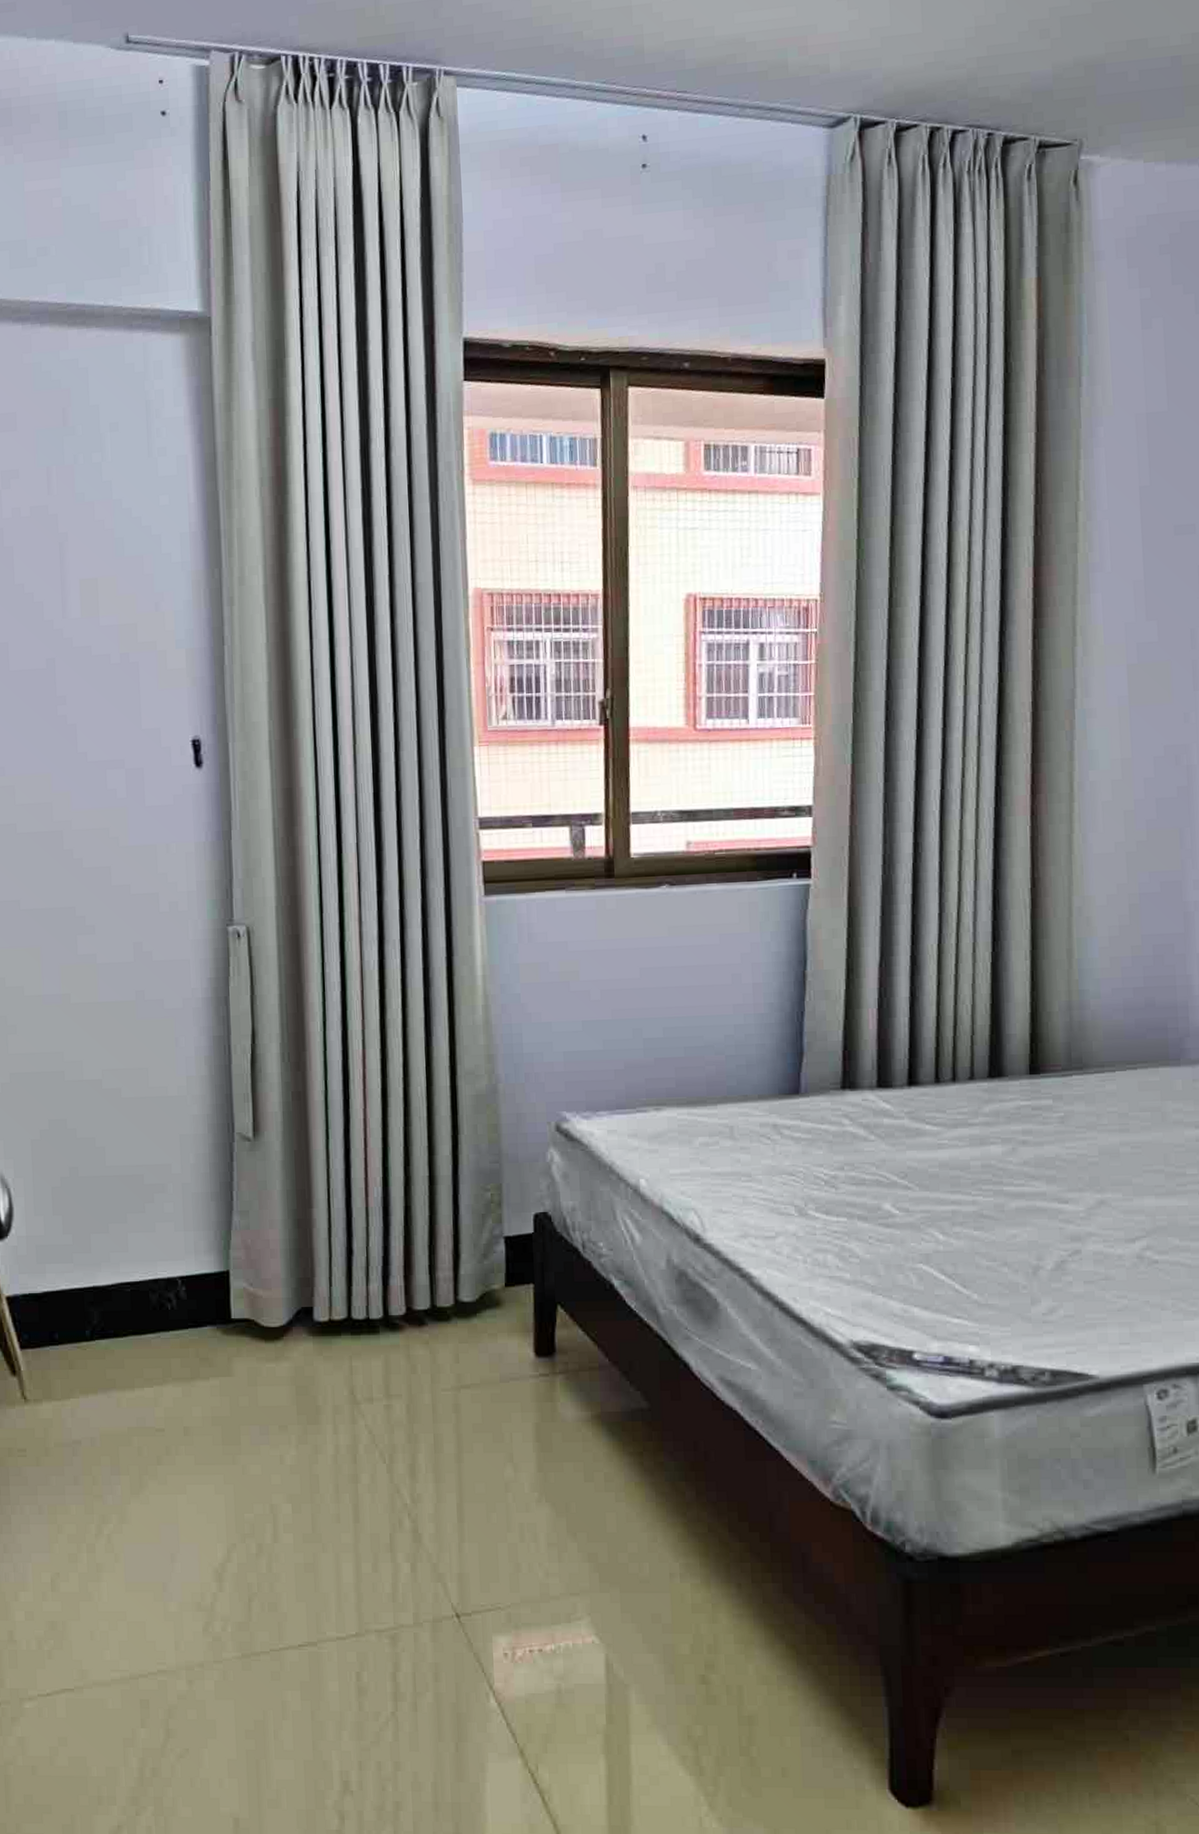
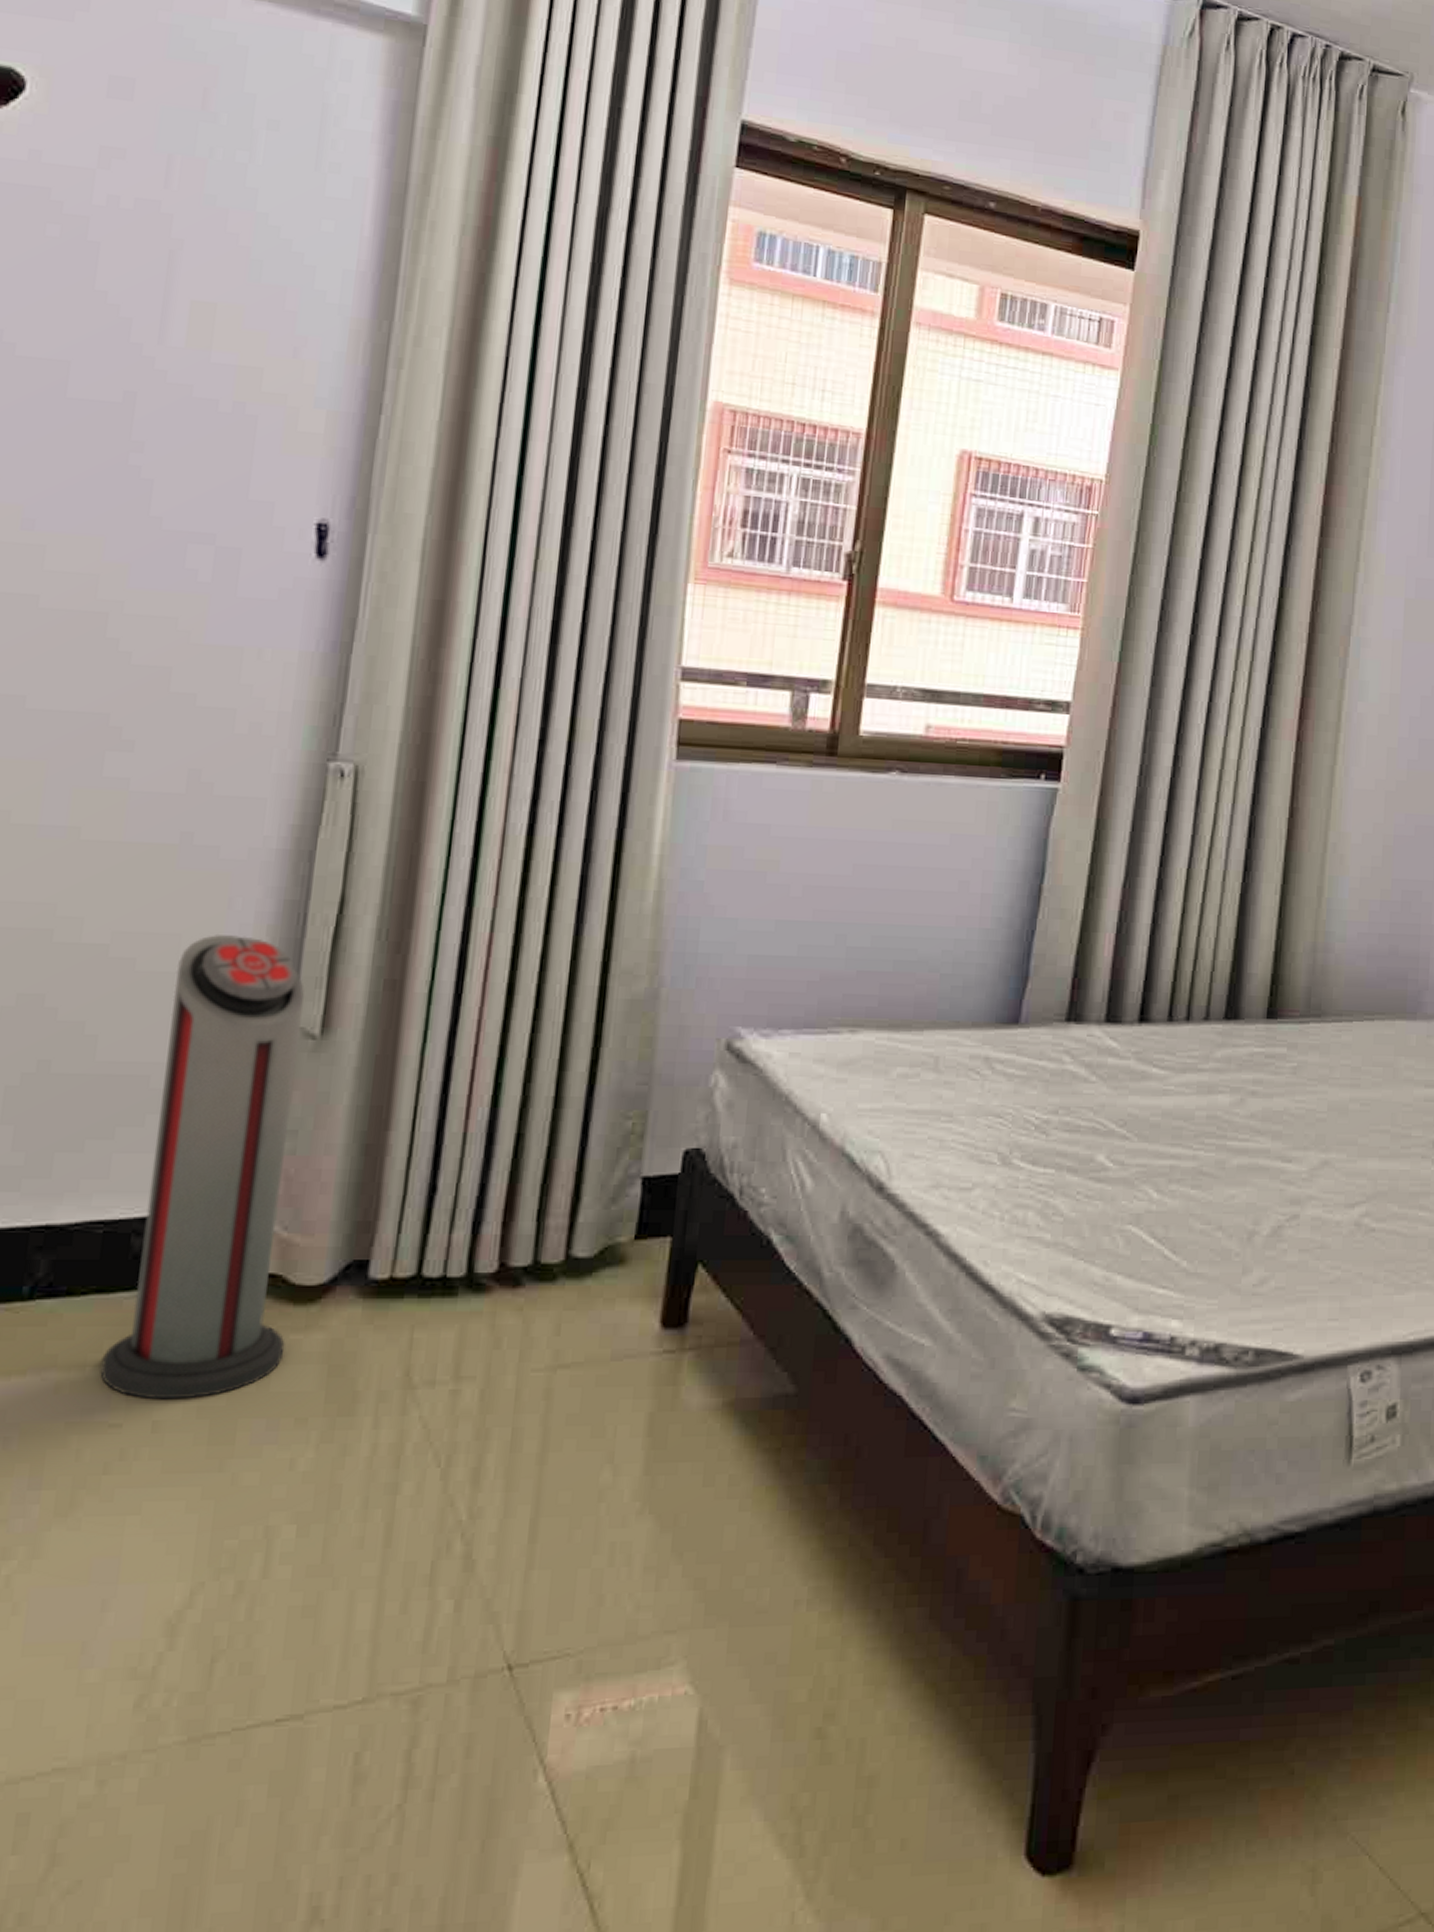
air purifier: none [144,1065,264,1412] -> present [100,933,305,1400]

